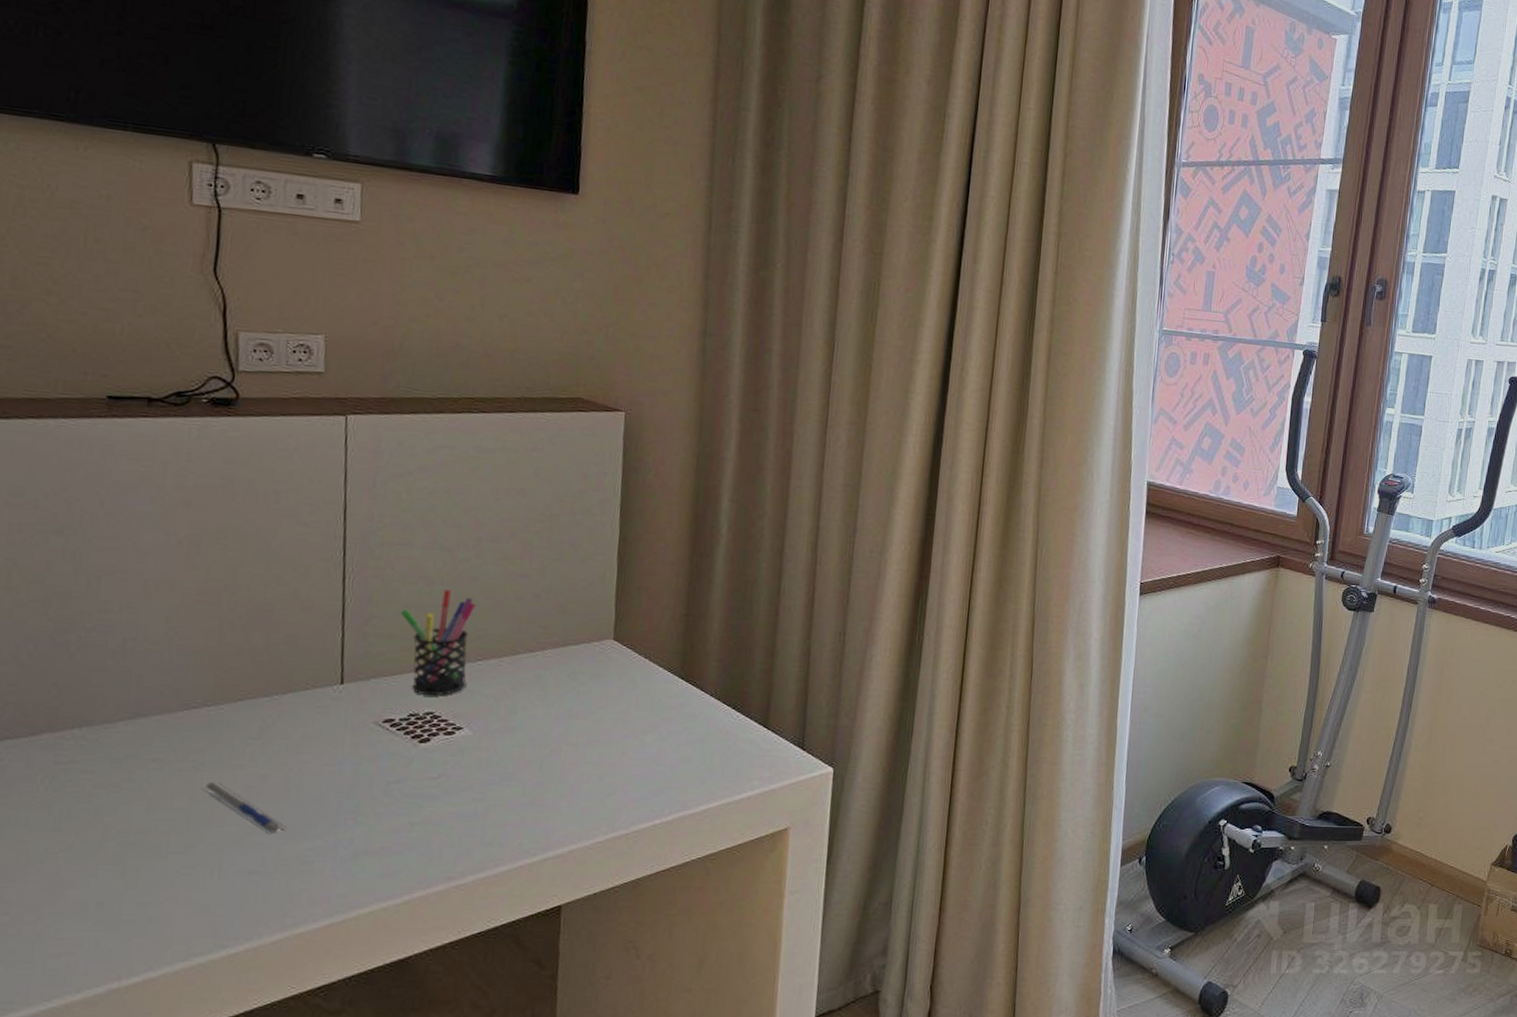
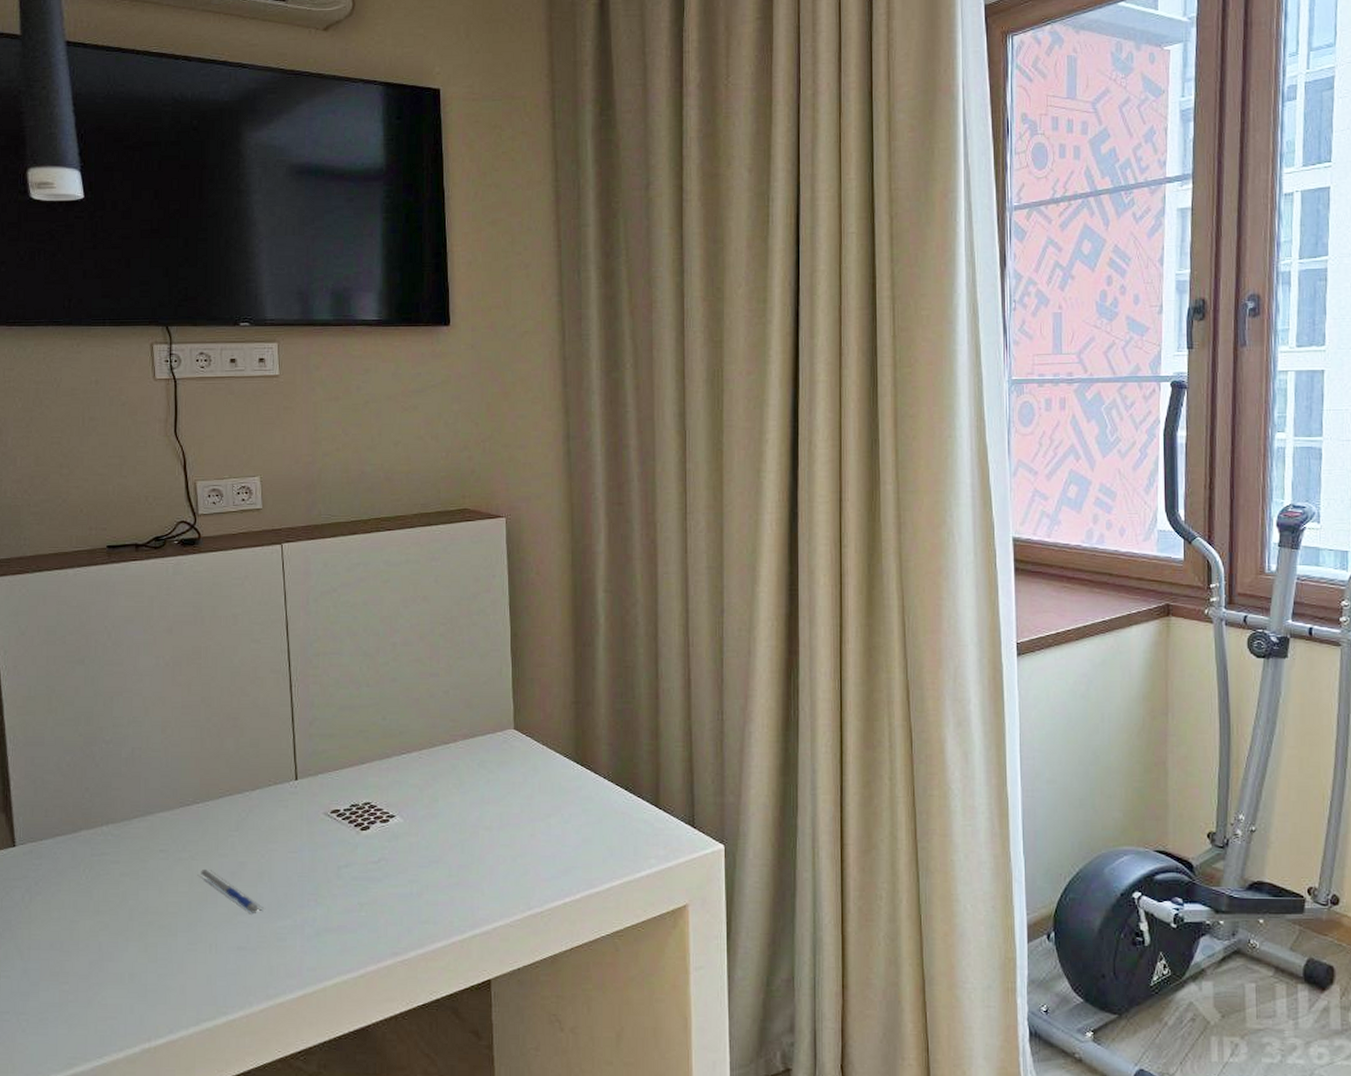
pen holder: present [400,589,476,696] -> none [337,691,397,788]

